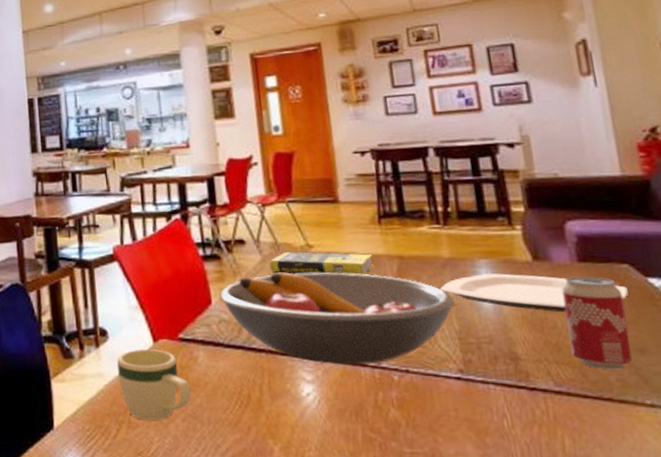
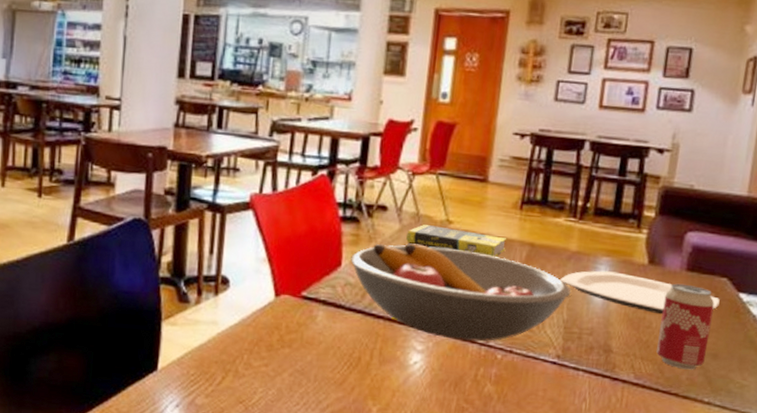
mug: present [117,348,192,420] -> none [233,302,304,373]

